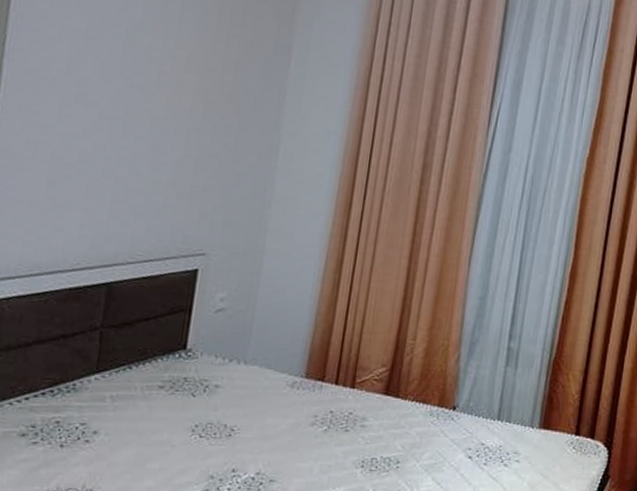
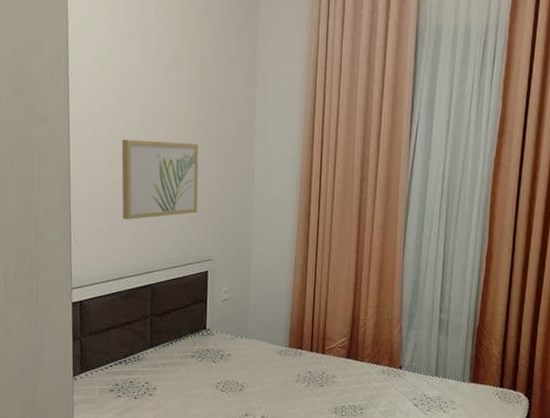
wall art: none [74,78,203,191] -> present [121,139,199,220]

